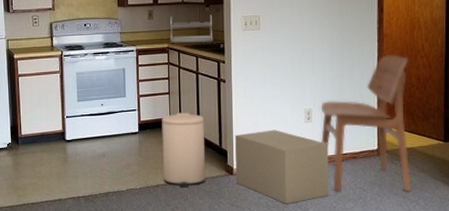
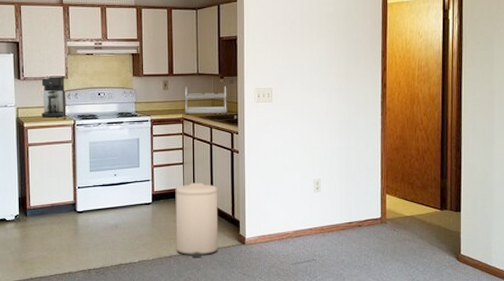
coffee maker: none [29,7,53,49] -> present [41,76,65,118]
cardboard box: present [234,130,329,205] -> none [247,199,336,273]
dining chair: present [321,54,411,191] -> none [329,127,411,258]

